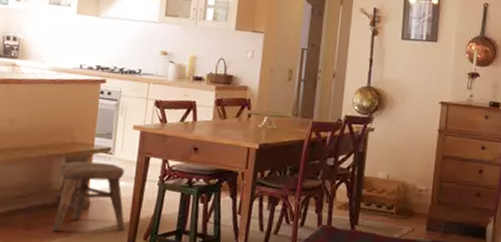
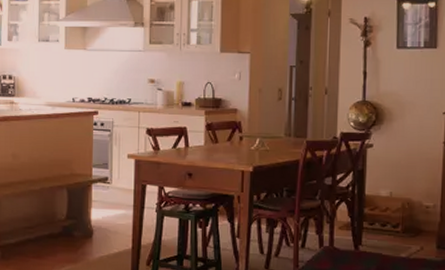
stool: present [52,161,125,232] -> none [61,191,127,260]

